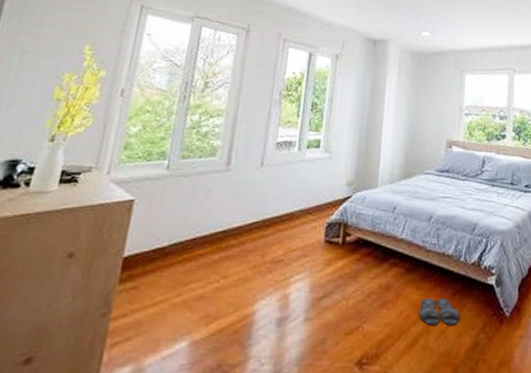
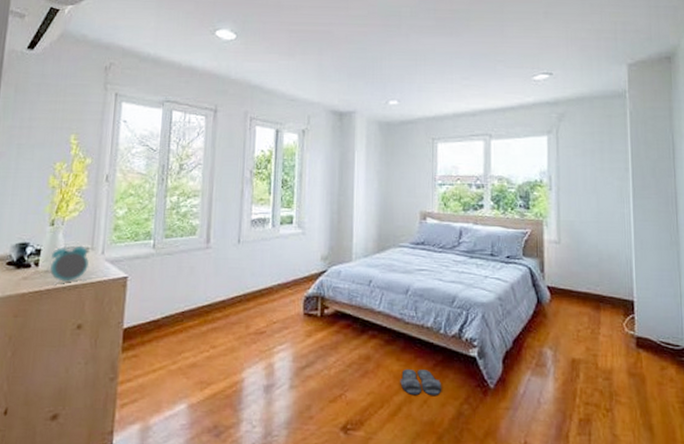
alarm clock: none [43,159,91,210] -> present [50,241,89,287]

